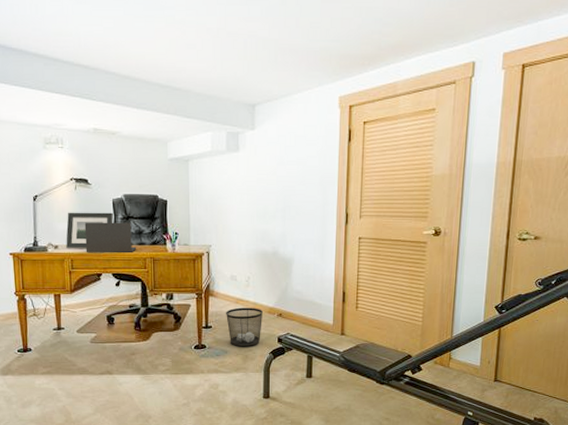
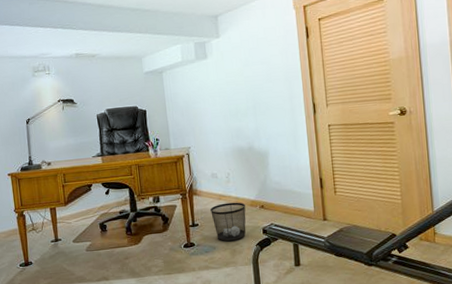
picture frame: present [66,212,113,249] -> none [57,126,99,165]
laptop: present [84,222,137,253] -> none [73,134,122,166]

